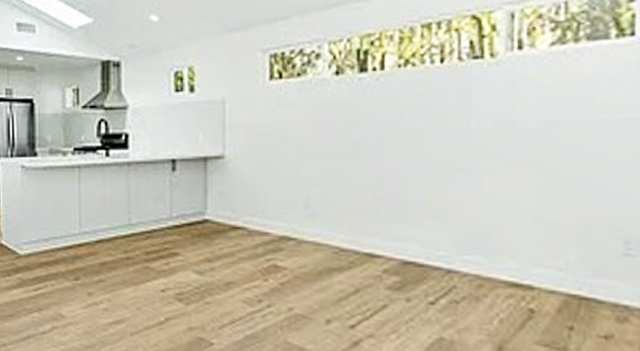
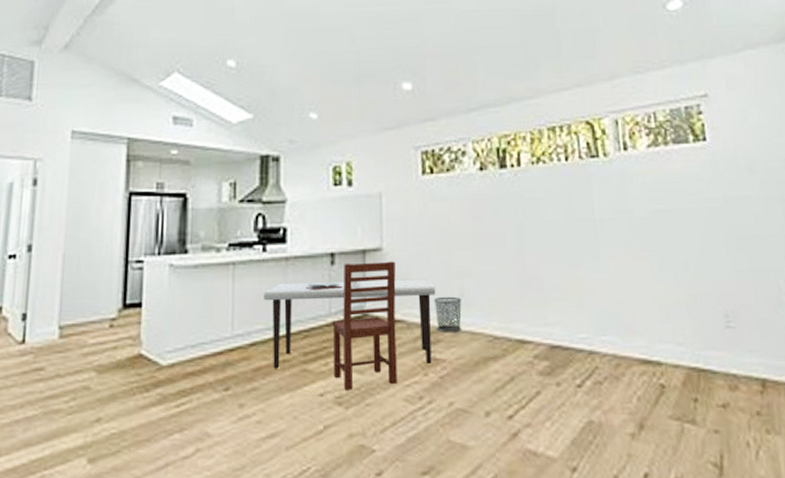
kitchen table: none [108,169,280,289] -> present [264,261,436,391]
waste bin: none [277,206,306,242] -> present [433,296,462,332]

